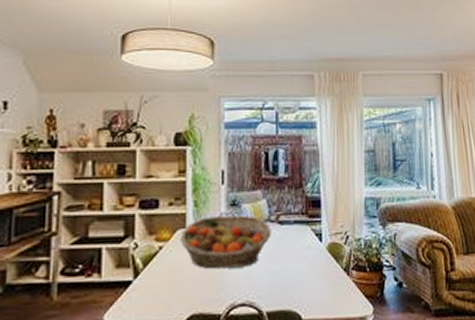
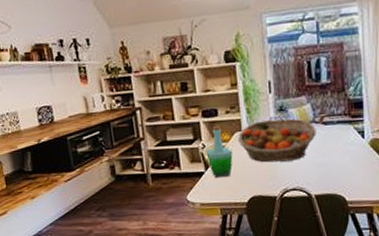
bottle: none [138,219,172,290] -> present [205,125,233,179]

